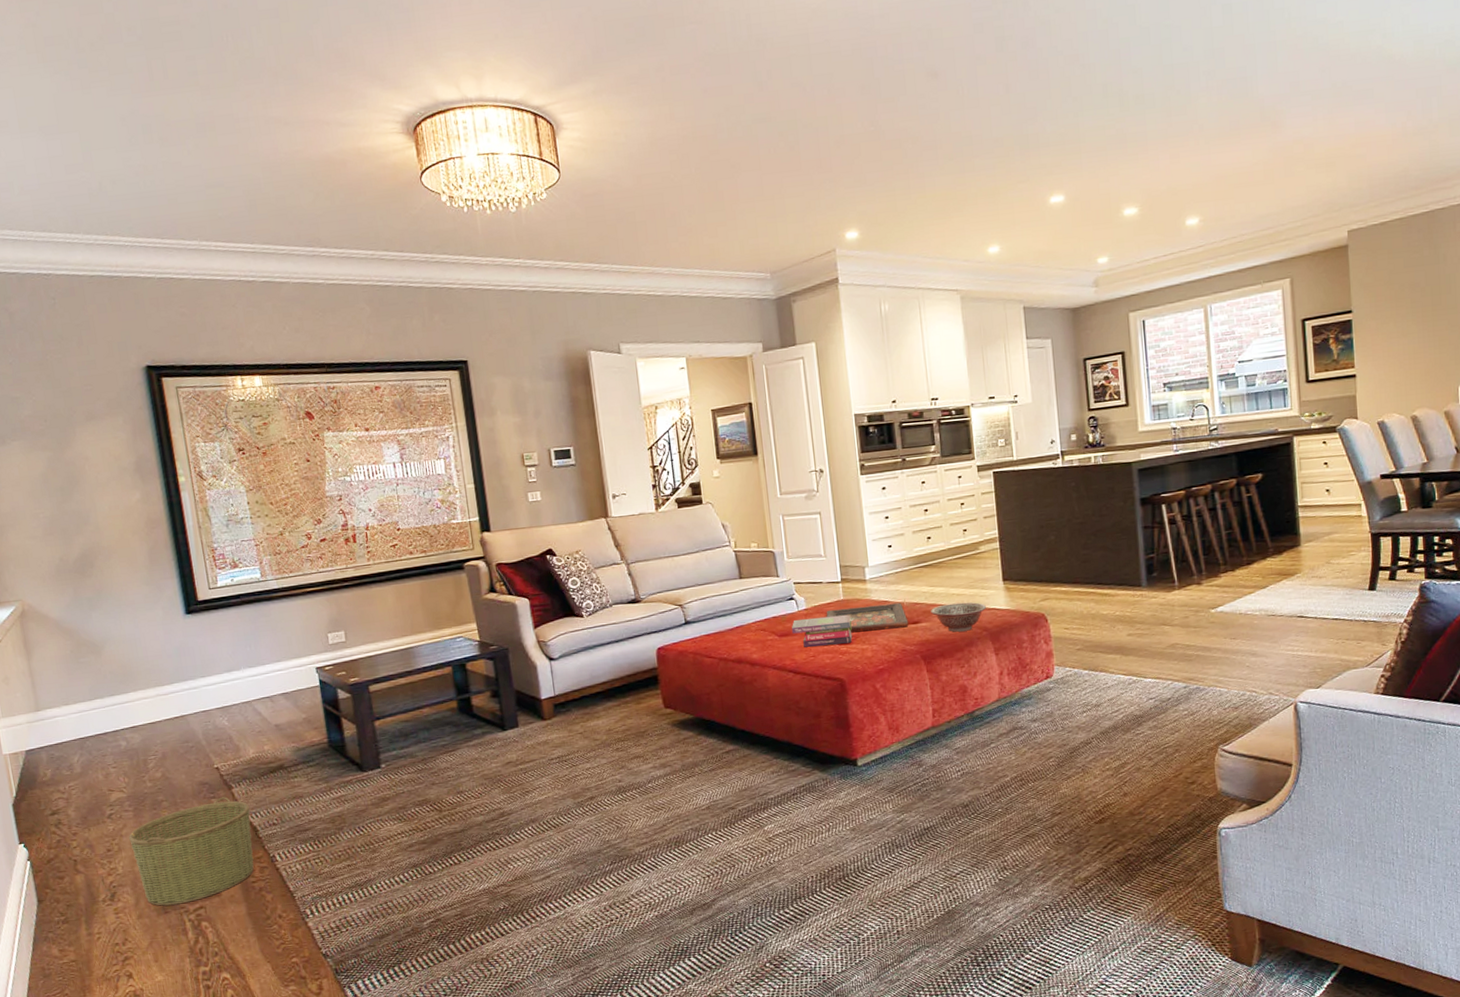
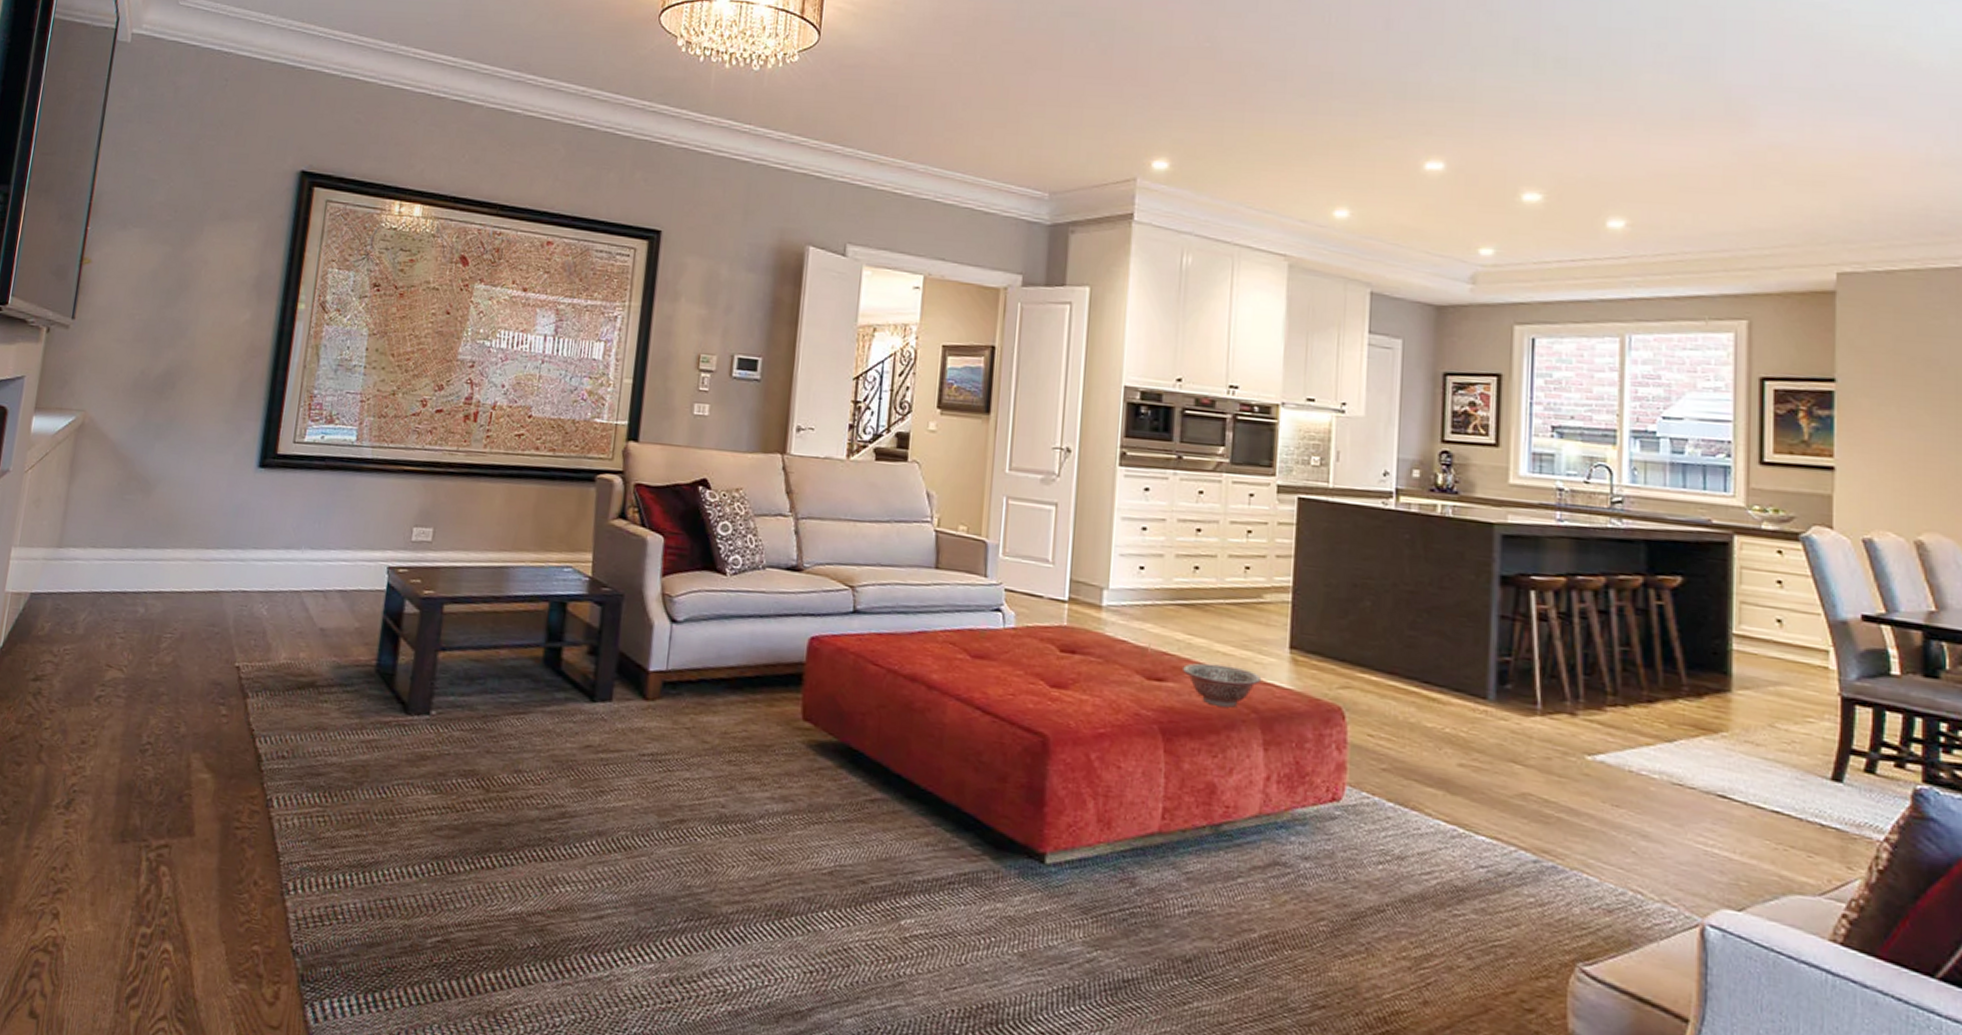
basket: present [129,797,254,906] -> none [106,706,261,836]
books: present [791,614,853,647] -> none [989,639,1074,688]
decorative tray: present [826,603,909,633] -> none [1040,636,1150,684]

